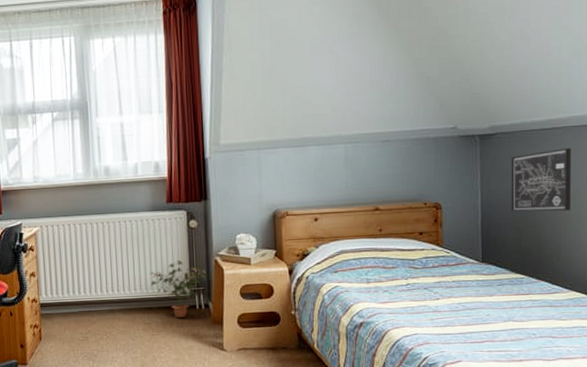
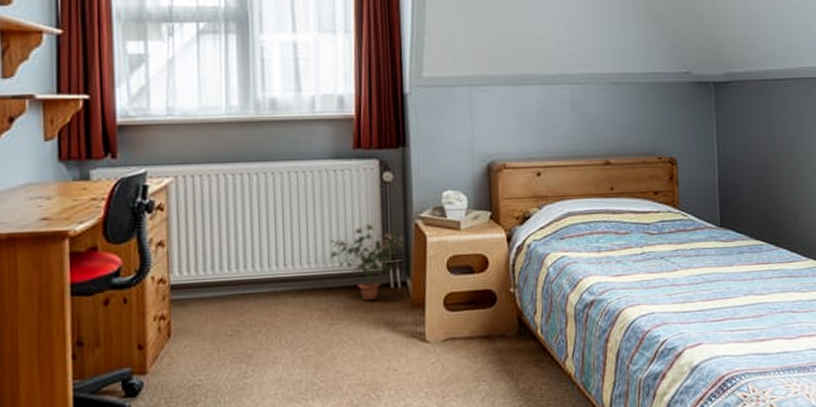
wall art: present [511,148,572,212] -> none [746,101,806,170]

